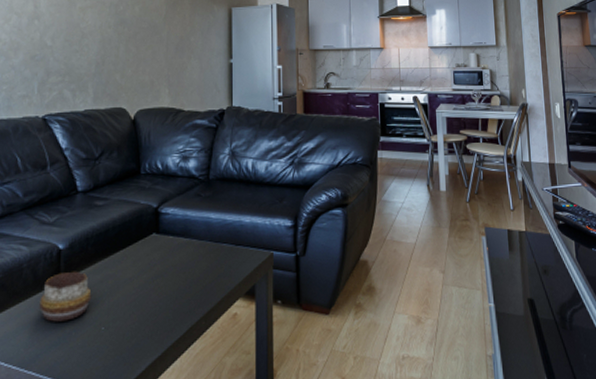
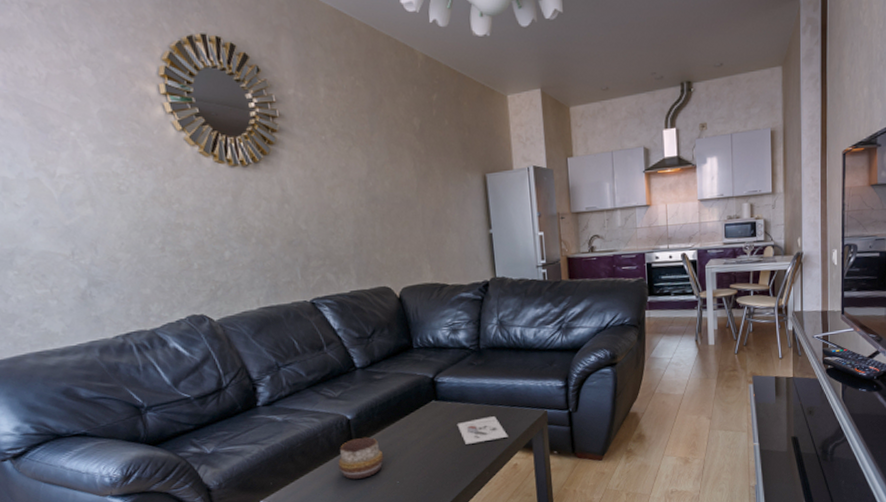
architectural model: none [176,256,230,287] -> present [457,416,508,444]

